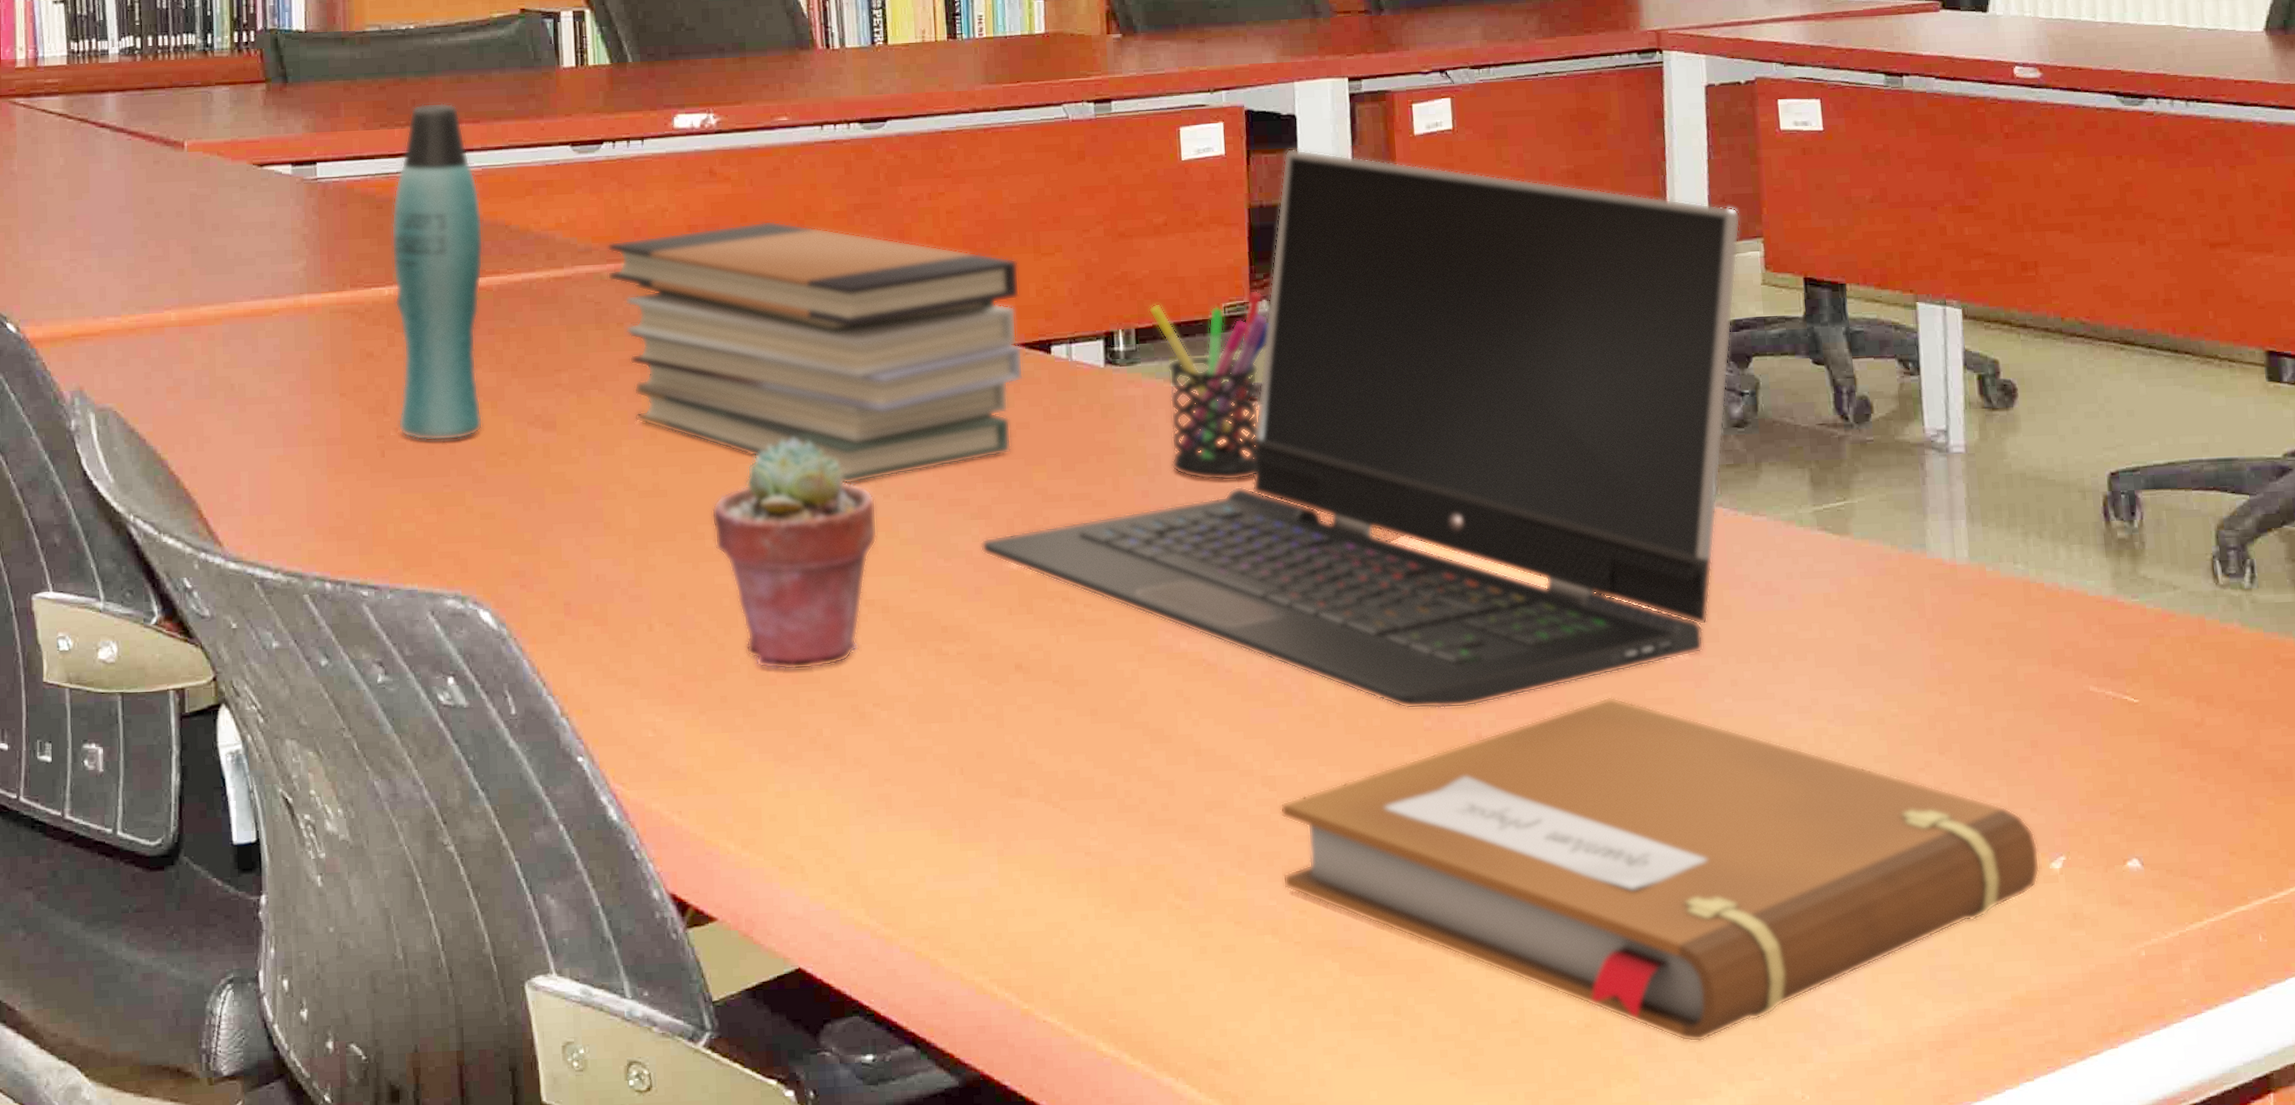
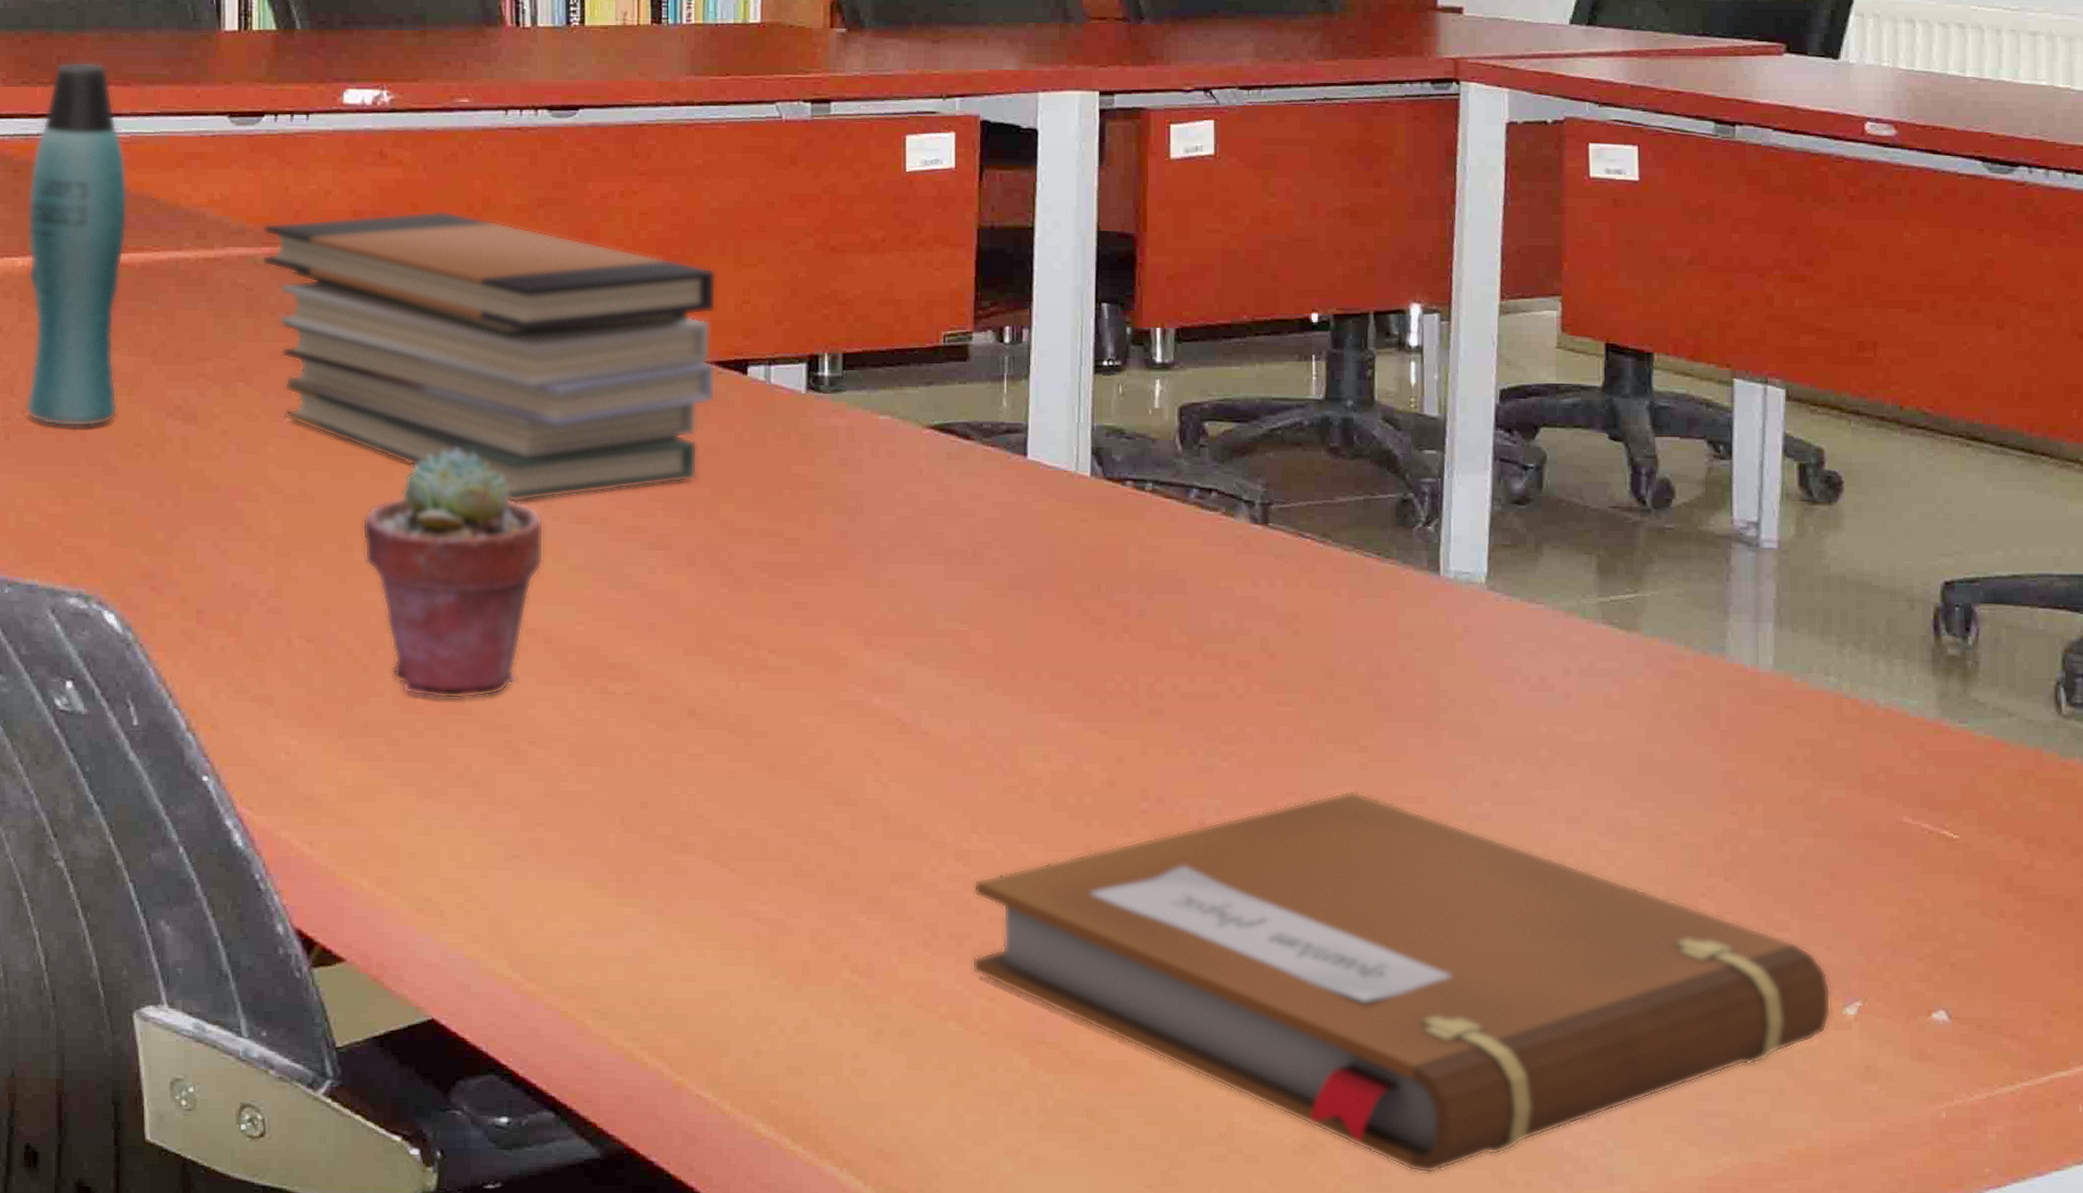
laptop computer: present [981,148,1741,709] -> none [657,165,1537,791]
pen holder: present [1148,290,1269,481] -> none [858,319,993,526]

